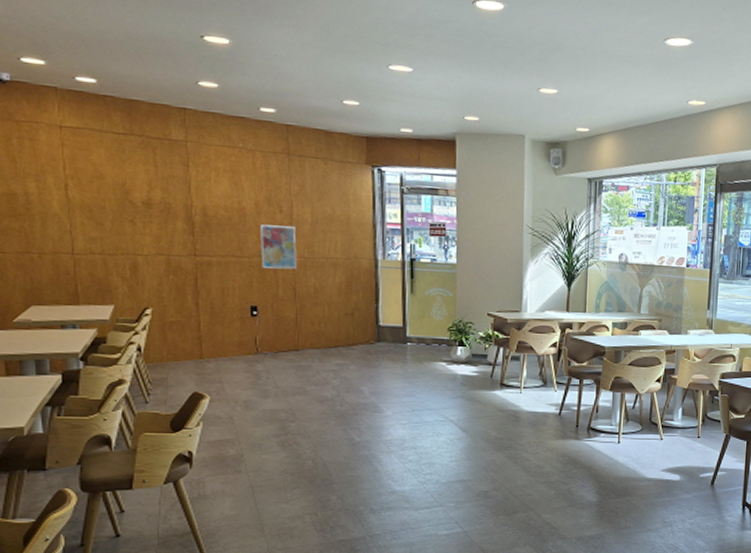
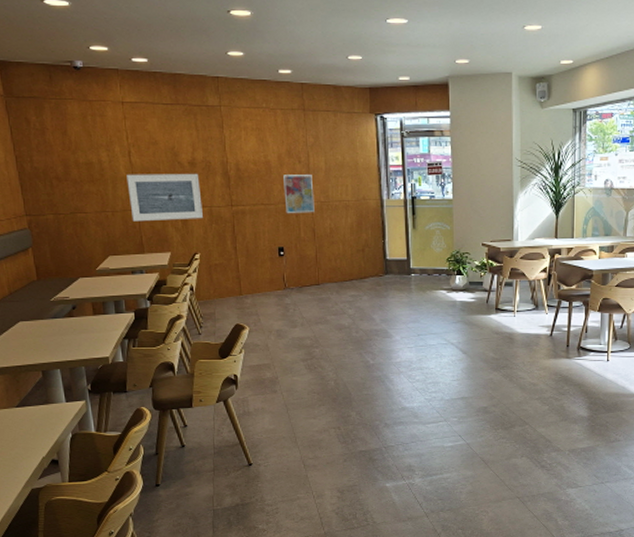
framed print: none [61,210,158,269] -> present [127,174,203,222]

